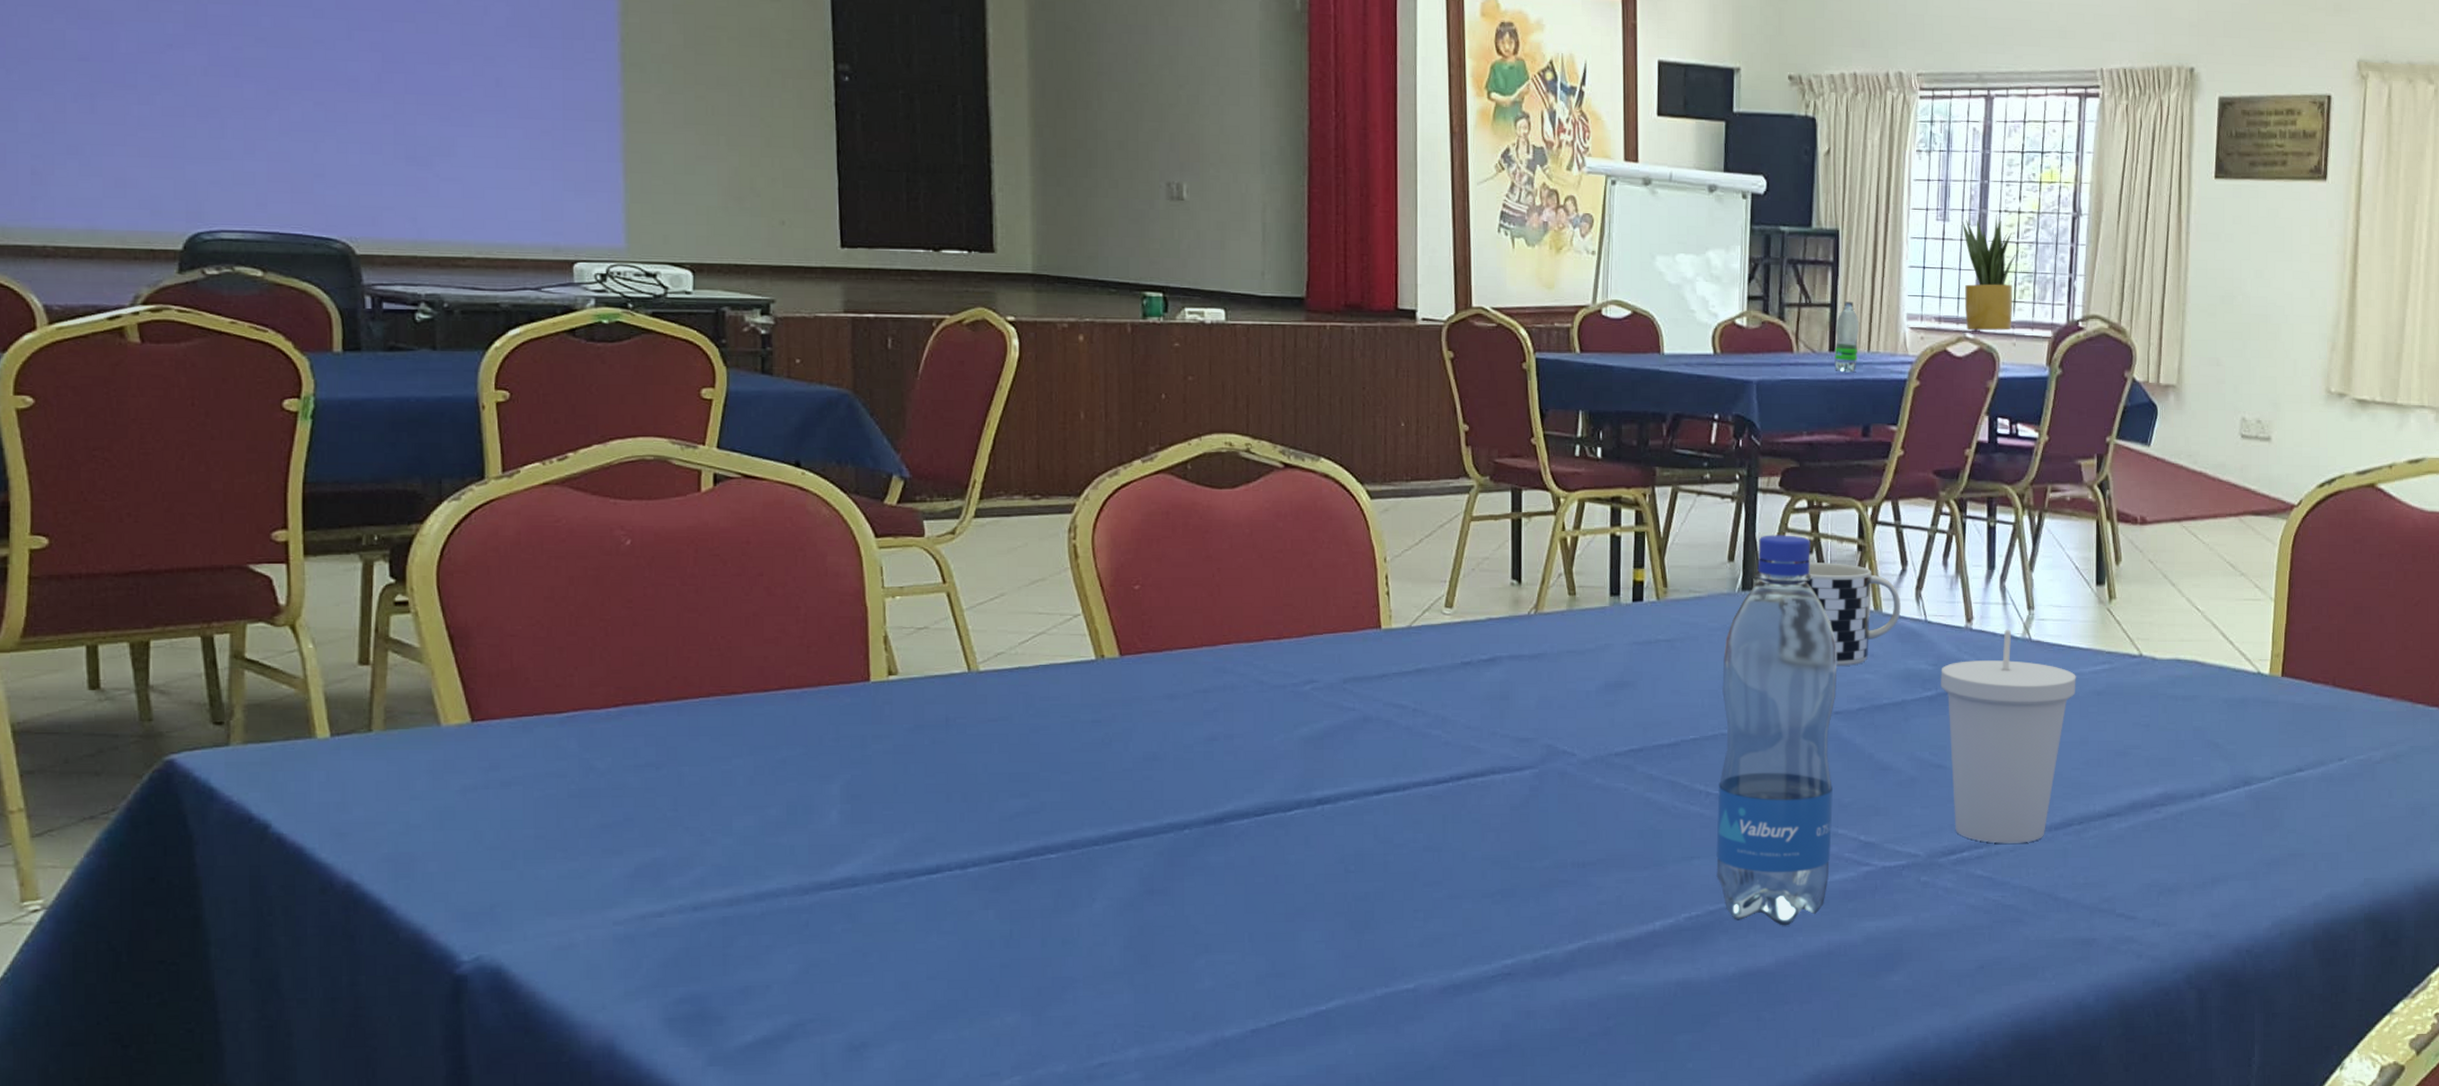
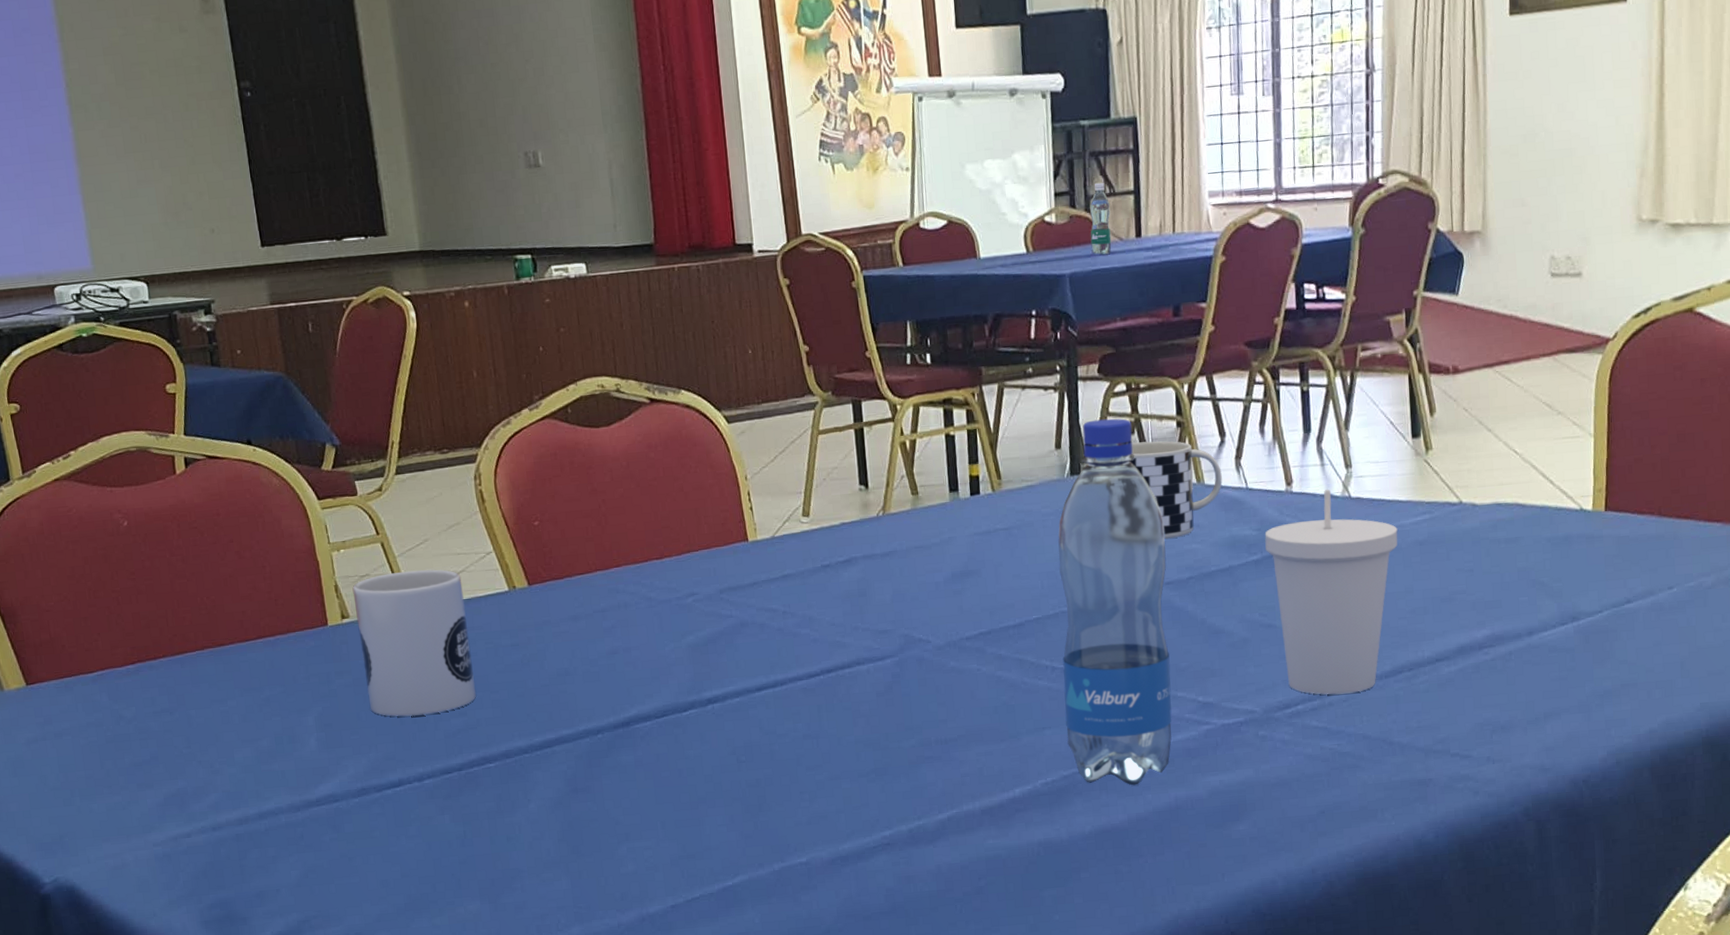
mug: none [905,627,1044,793] -> present [352,569,477,717]
bottle: none [1782,291,1806,366] -> present [1090,182,1112,256]
bottle: present [1834,301,1859,373] -> none [1141,186,1164,257]
planter: present [1961,215,2020,331] -> none [1256,82,1315,201]

